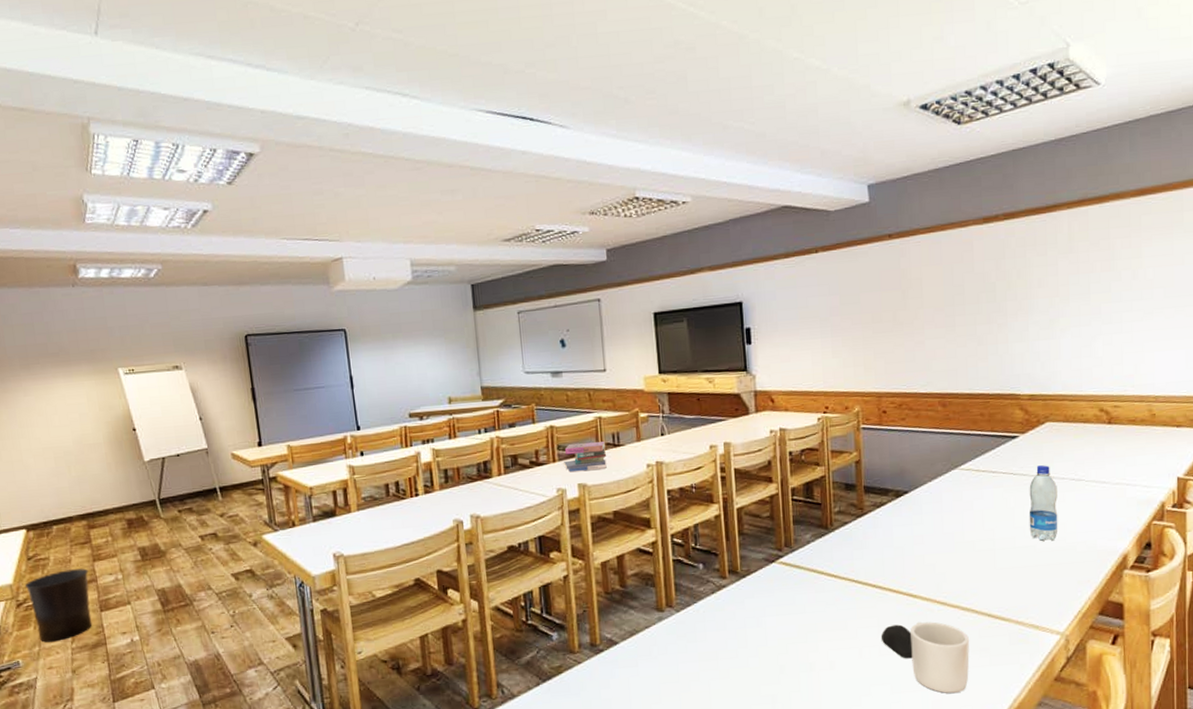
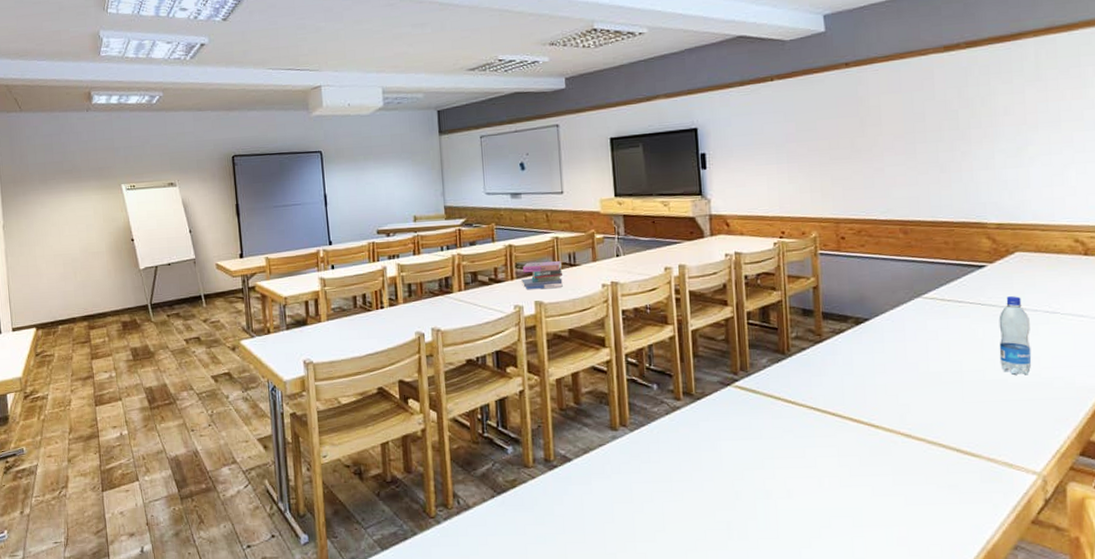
waste bin: present [24,568,93,642] -> none [32,365,88,432]
computer mouse: present [882,624,913,659] -> none [842,455,876,492]
mug: present [910,621,970,694] -> none [873,453,937,531]

